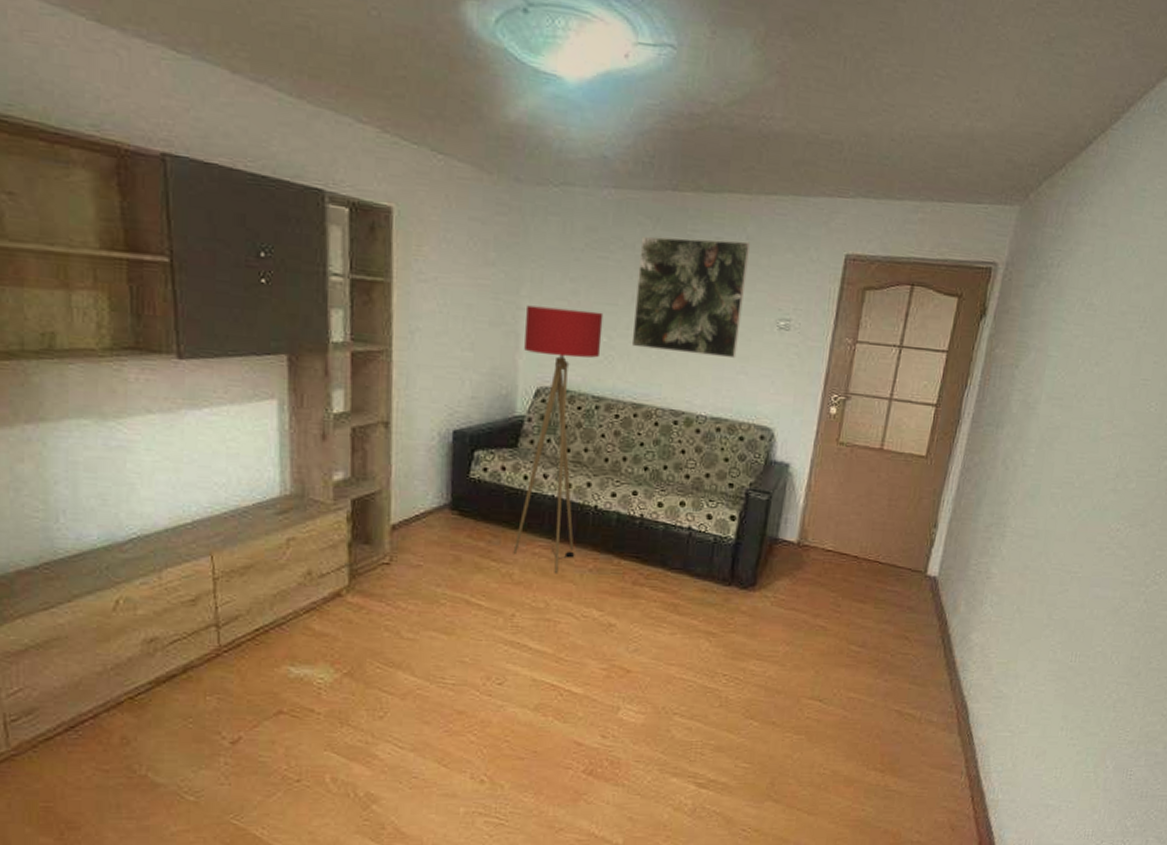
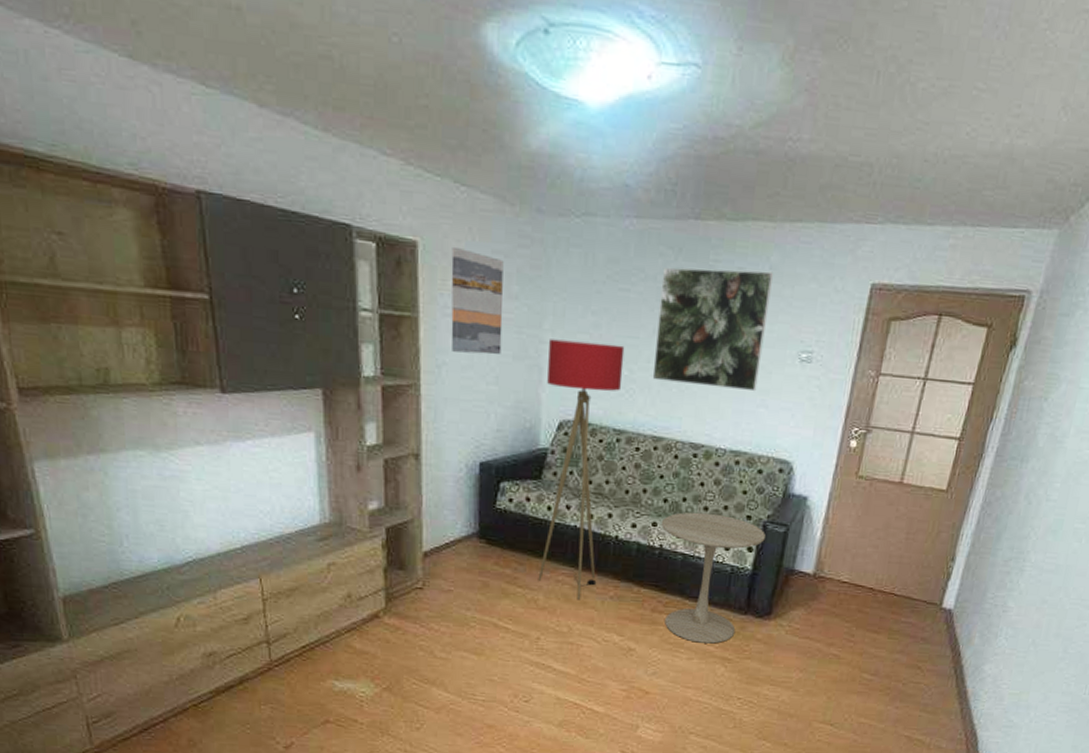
wall art: none [425,214,481,321] -> present [451,248,504,355]
side table: none [642,480,748,617] -> present [662,512,766,644]

